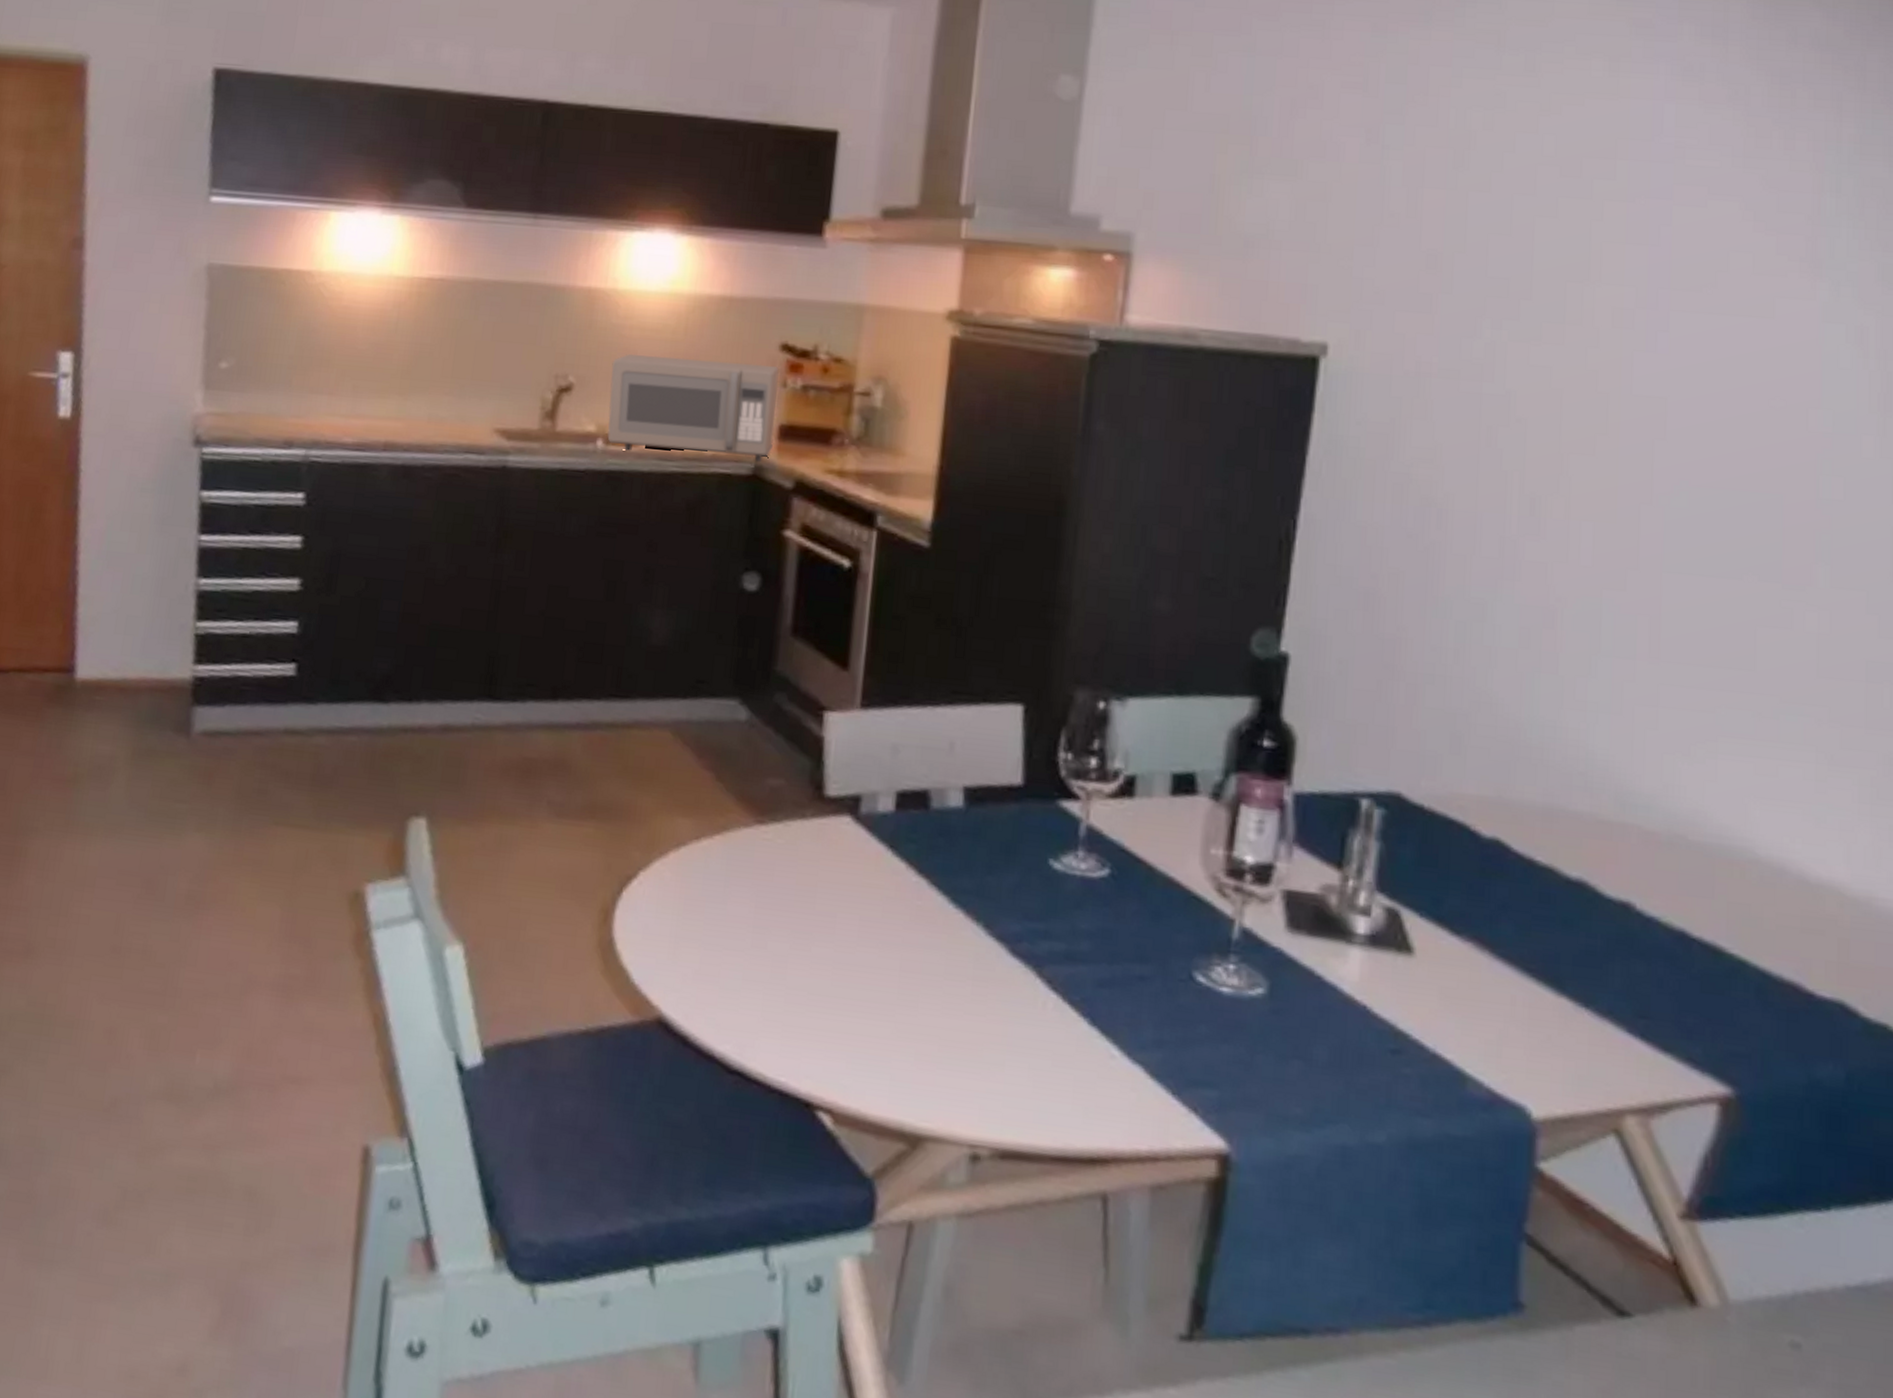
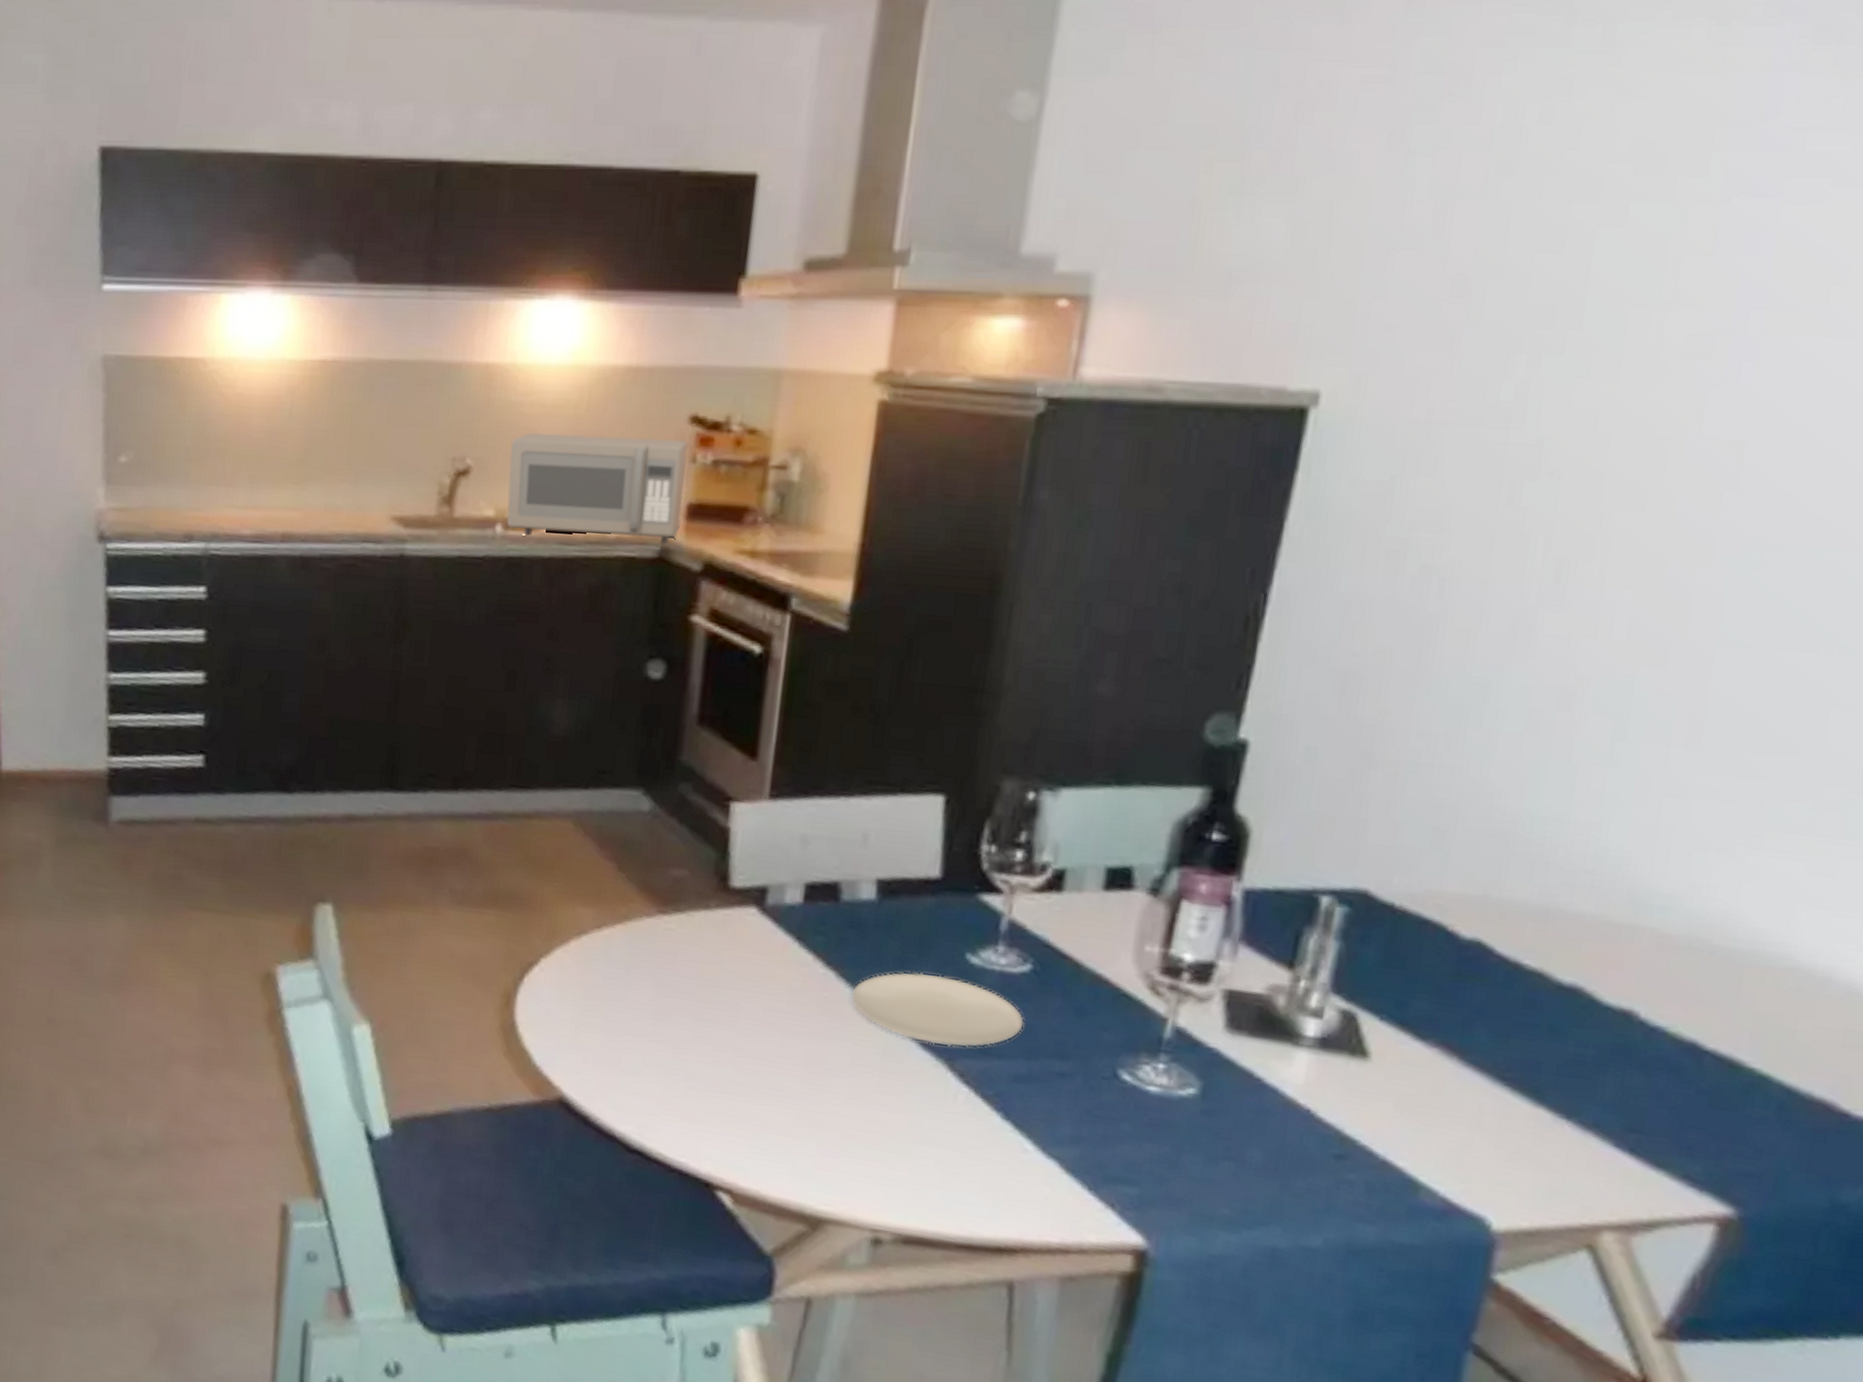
plate: none [943,878,1105,954] -> present [851,972,1024,1048]

